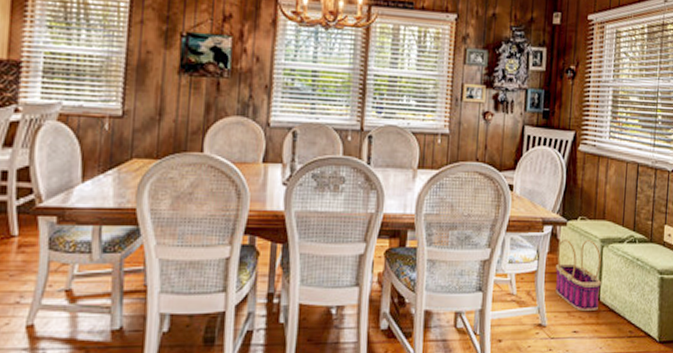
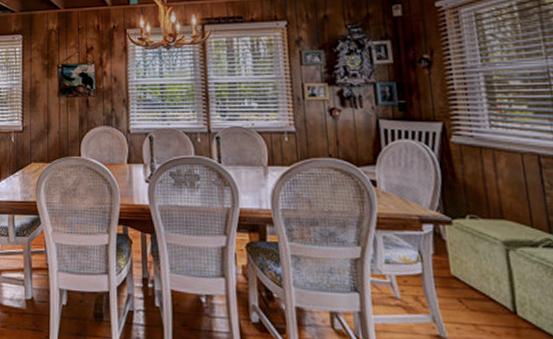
basket: present [556,240,601,311] -> none [444,240,517,327]

